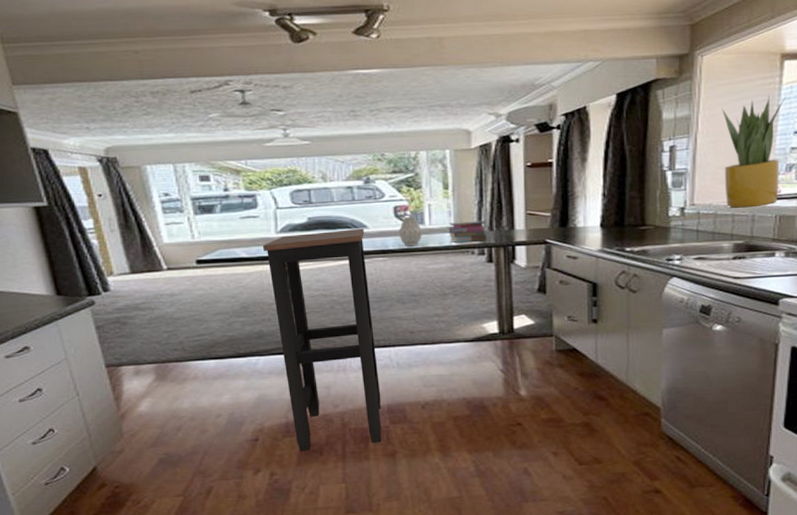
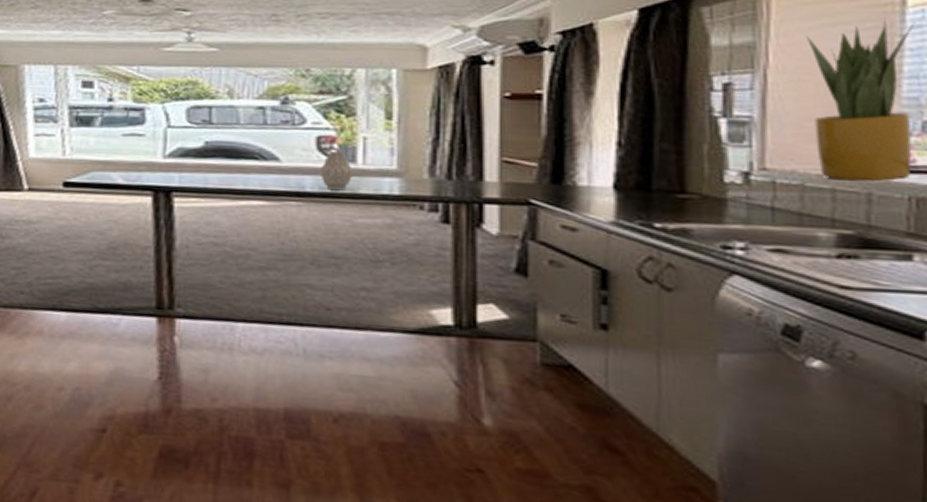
bar stool: present [262,228,382,451] -> none [144,160,277,464]
books: present [446,220,487,242] -> none [386,163,442,193]

